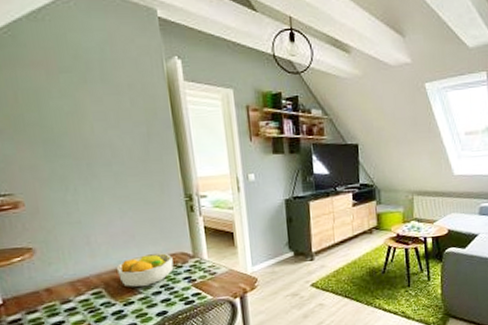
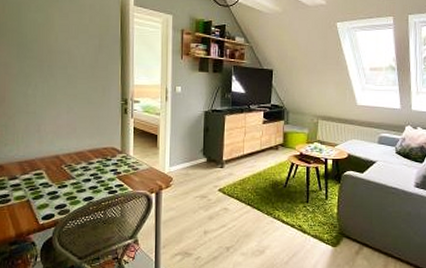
fruit bowl: present [116,253,174,288] -> none [57,145,104,174]

